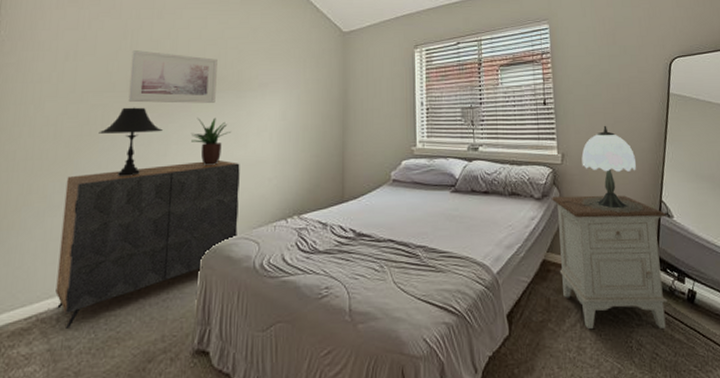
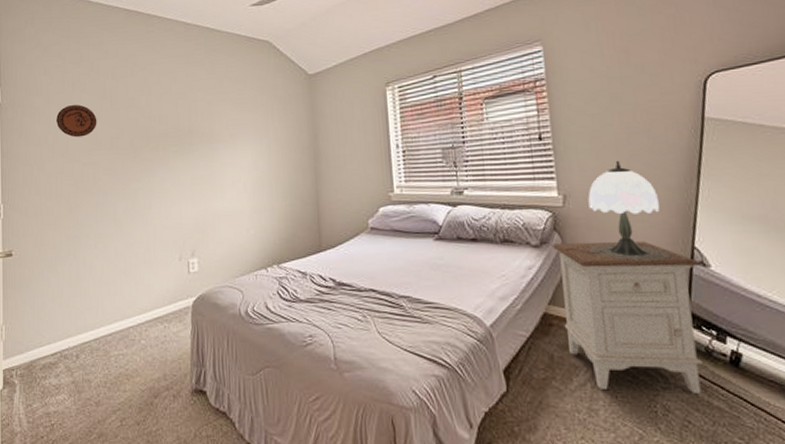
dresser: present [55,160,240,329] -> none [70,212,222,364]
decorative plate: none [64,43,114,77] -> present [56,105,97,138]
table lamp: present [98,107,163,176] -> none [92,163,146,229]
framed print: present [128,50,218,103] -> none [112,108,191,159]
potted plant: present [191,117,232,165] -> none [172,170,208,217]

